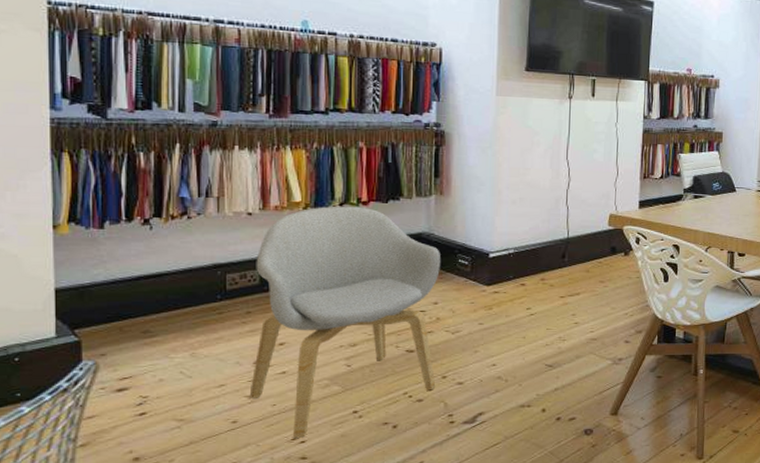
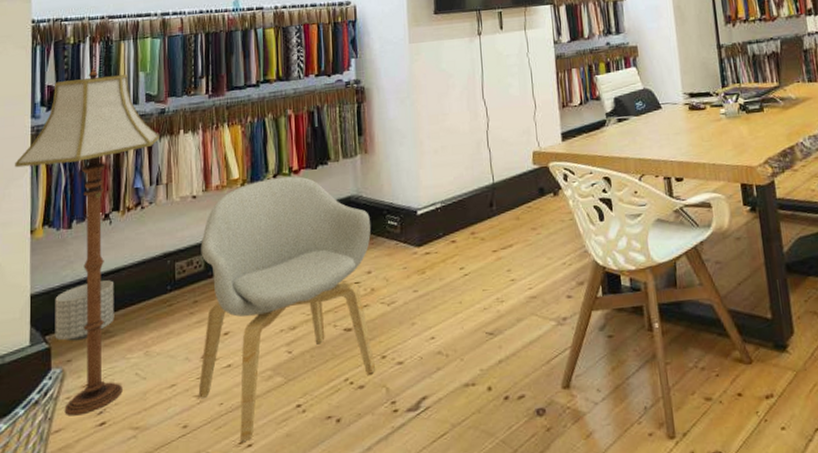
floor lamp: none [31,66,210,405] -> present [15,68,160,416]
planter: none [85,283,156,337] -> present [55,280,114,342]

